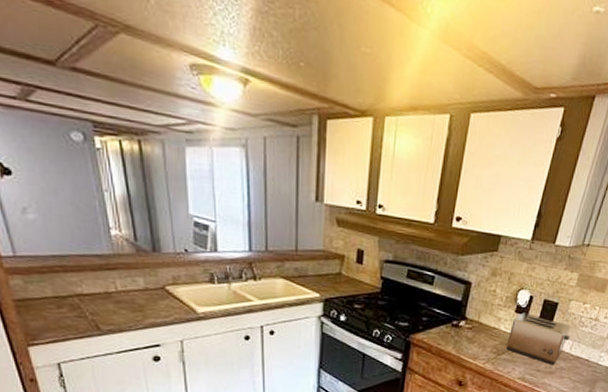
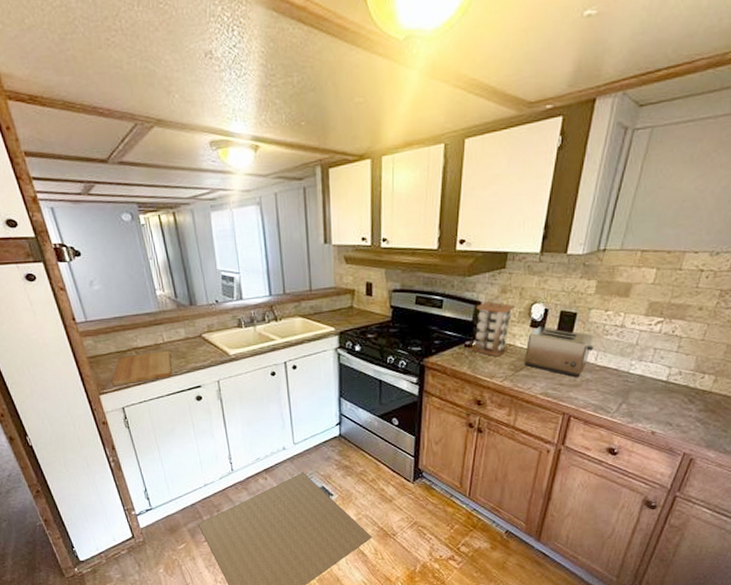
cutting board: none [46,300,125,338] -> present [112,350,172,387]
spice rack: none [457,279,503,338] -> present [471,297,515,356]

